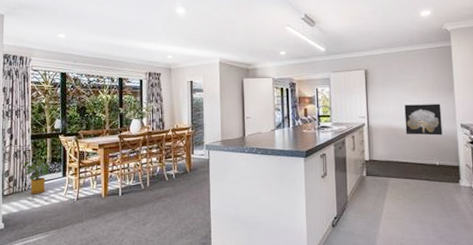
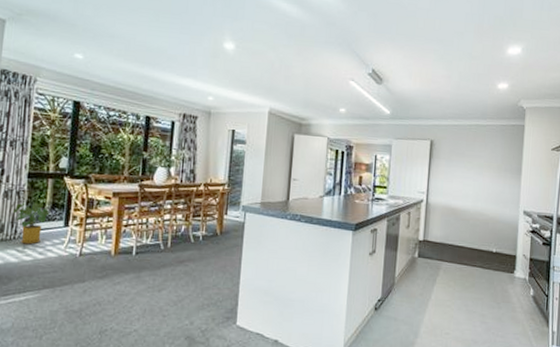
wall art: present [404,104,443,136] -> none [465,184,506,221]

